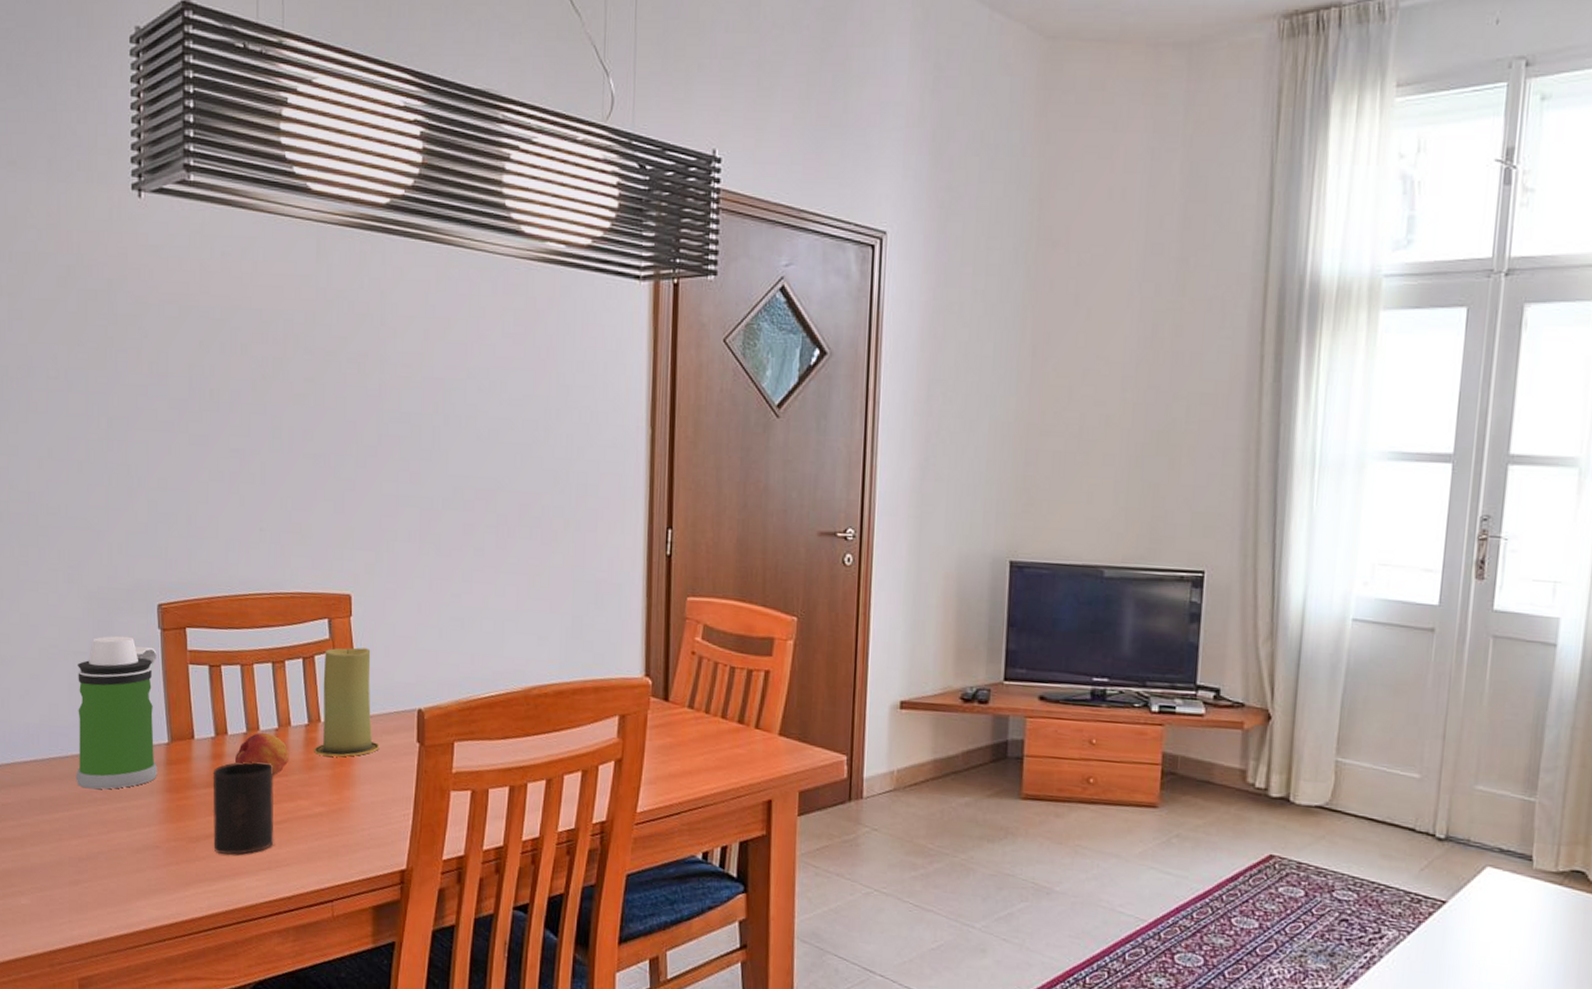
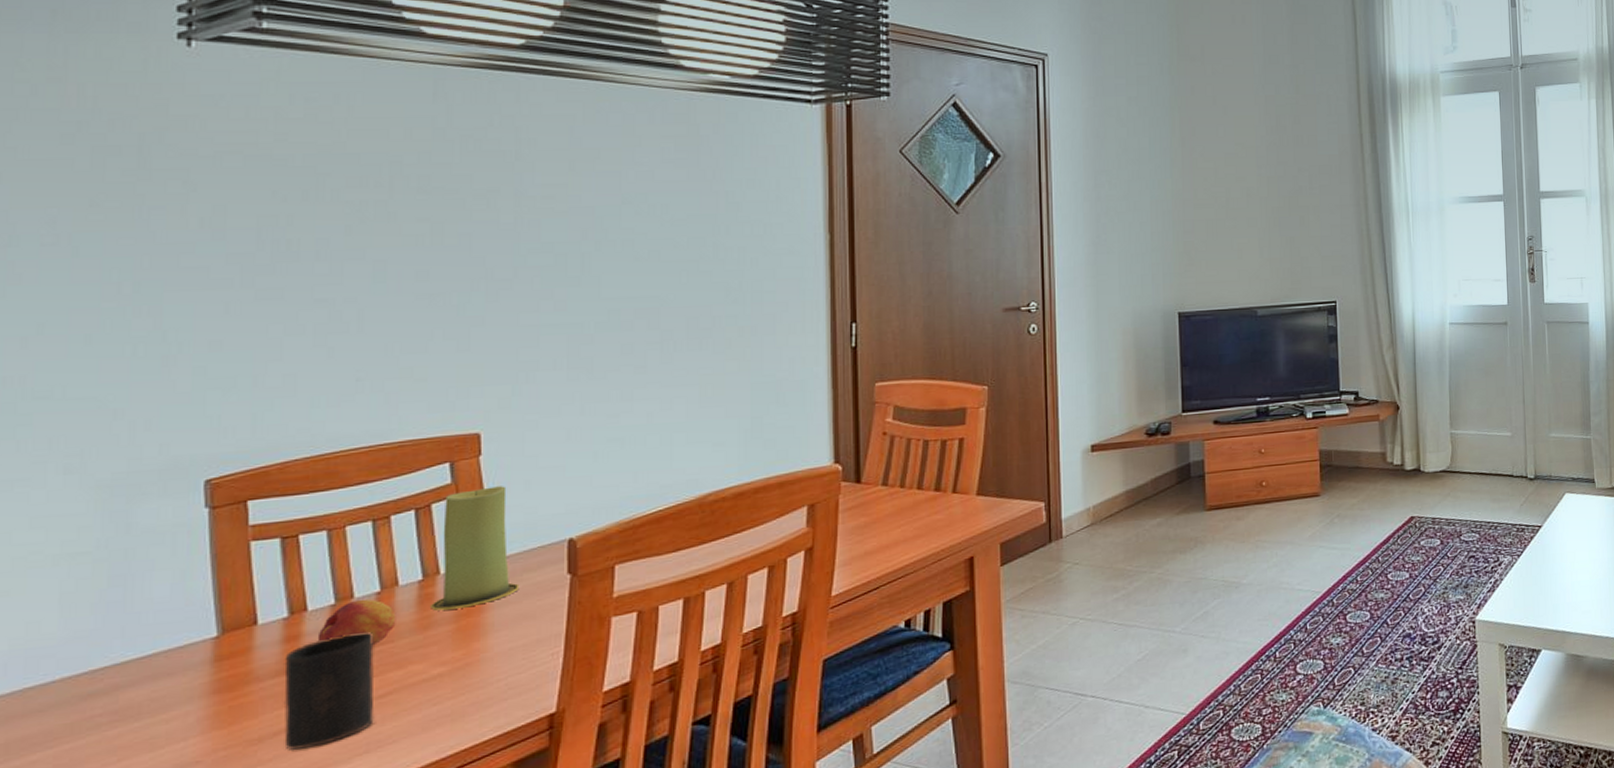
water bottle: present [76,635,158,790] -> none [67,522,202,715]

